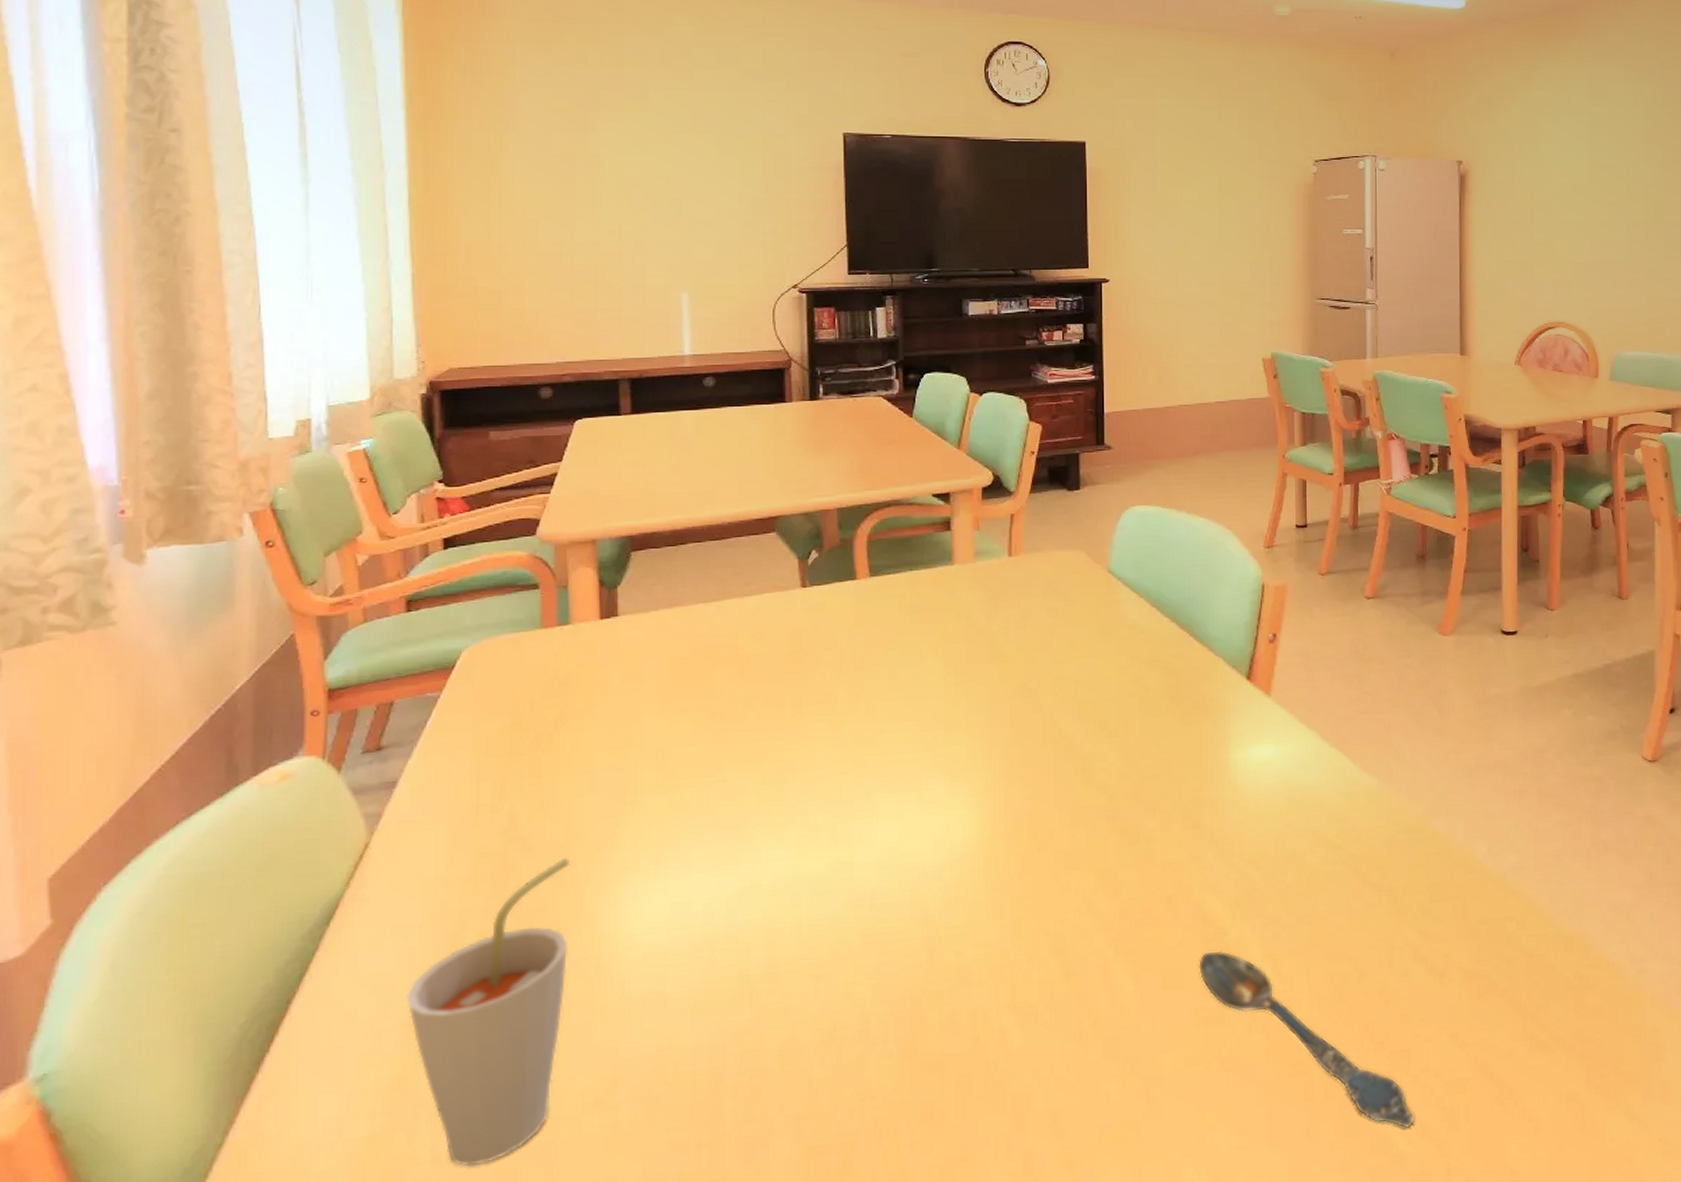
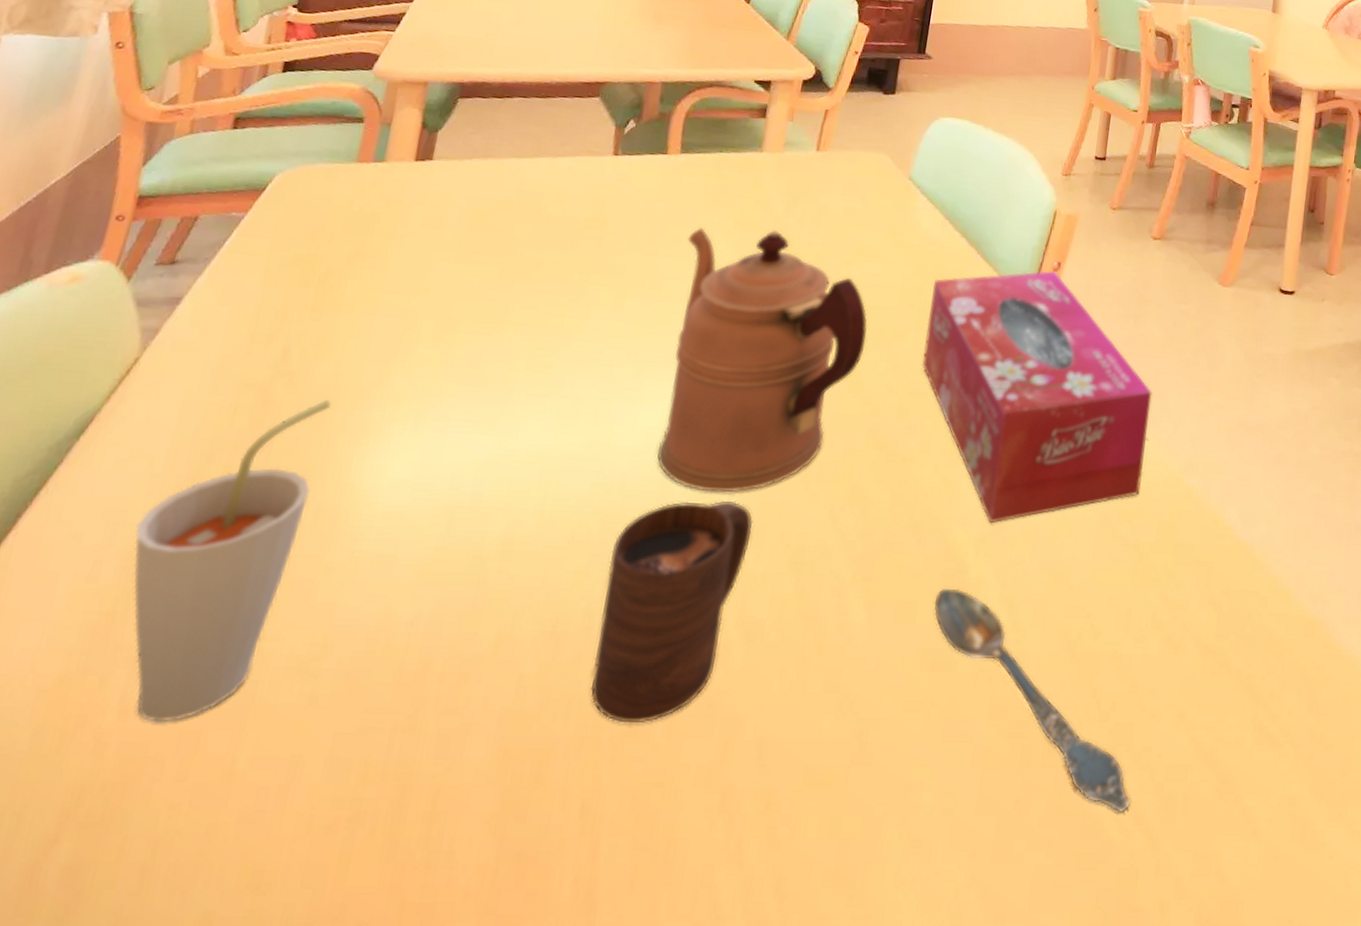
cup: none [875,899,1009,1111] -> present [590,500,754,724]
coffeepot: none [893,638,1091,895] -> present [656,227,868,493]
tissue box: none [1149,642,1387,887] -> present [922,270,1153,523]

